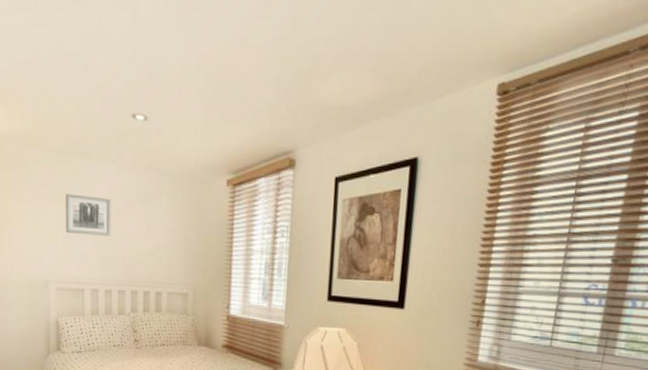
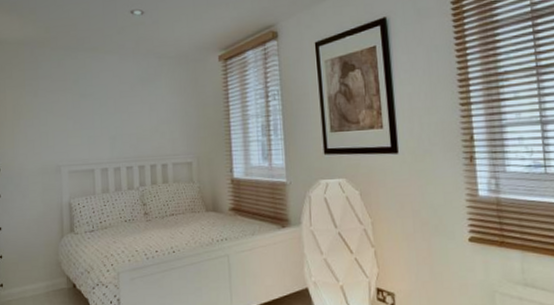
wall art: present [66,193,111,236] -> none [75,84,117,120]

